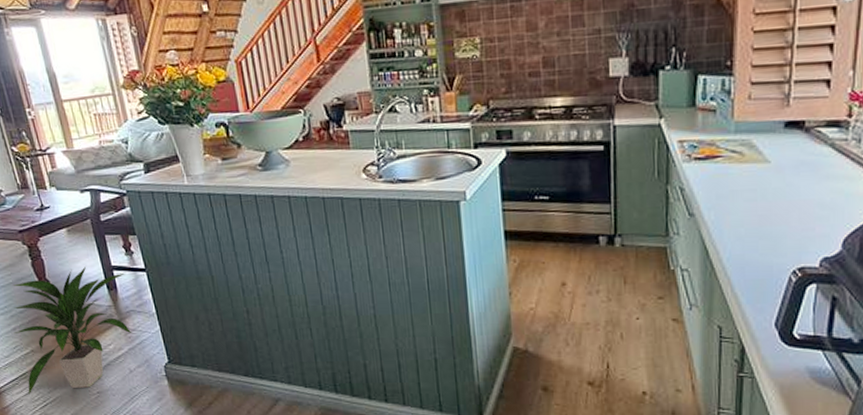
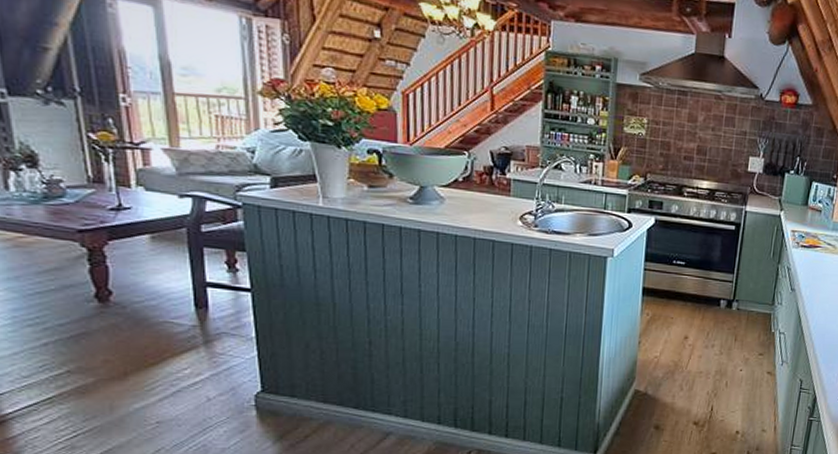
indoor plant: present [12,267,132,395] -> none [43,280,222,423]

